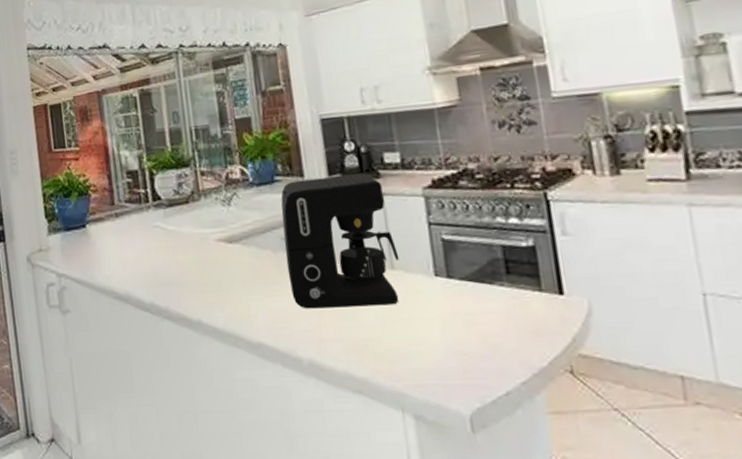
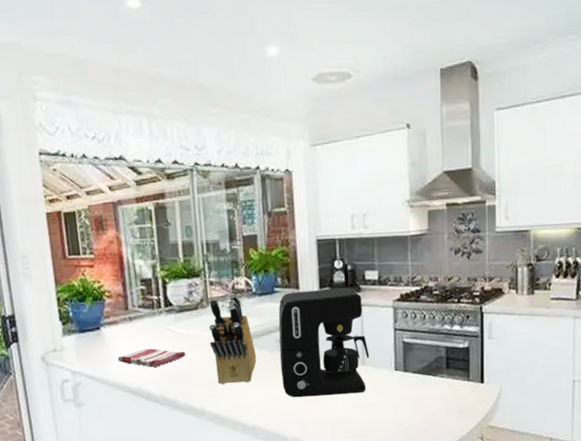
dish towel: none [103,247,177,271] -> present [117,348,186,368]
knife block: none [201,184,259,291] -> present [208,294,256,384]

